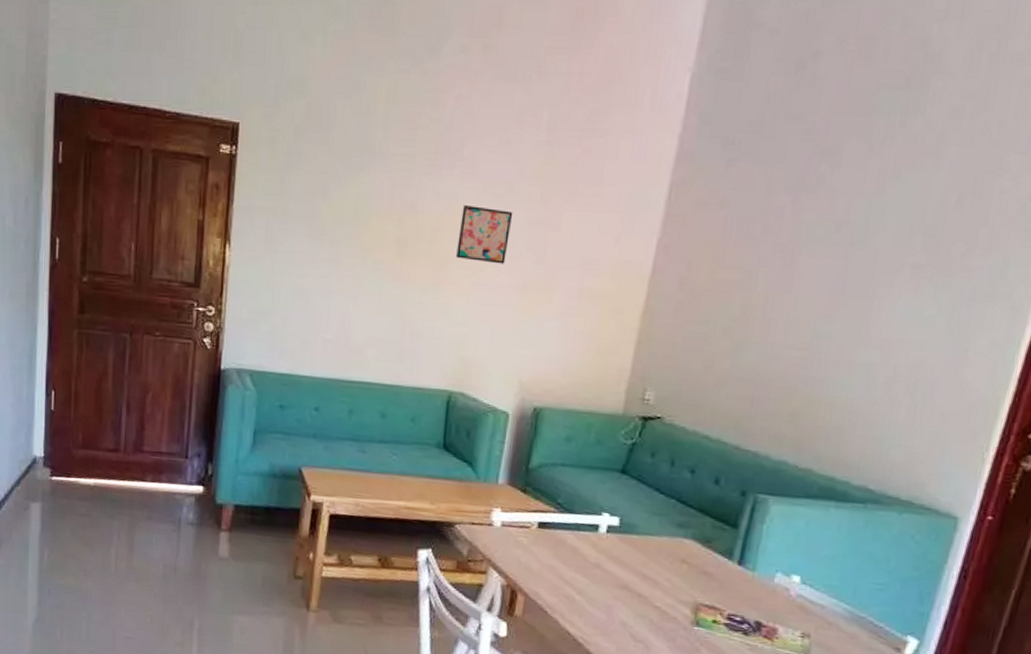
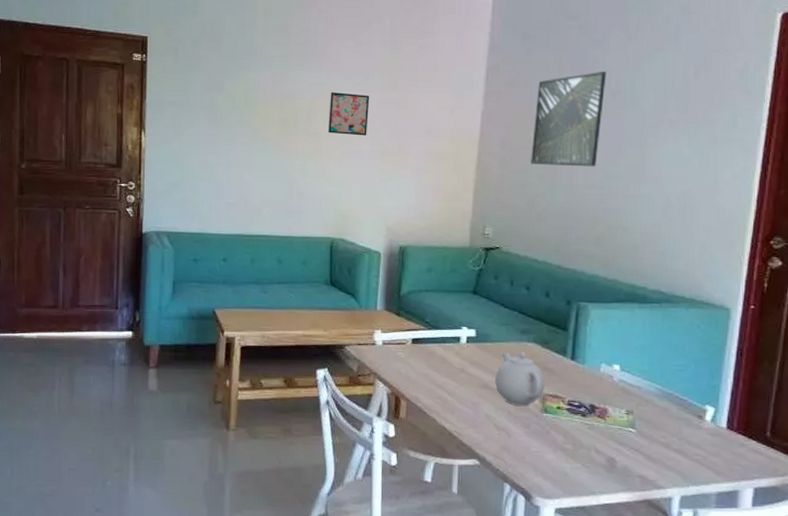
teapot: none [637,548,702,616] -> present [495,351,546,407]
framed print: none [715,193,833,321] -> present [531,71,607,167]

